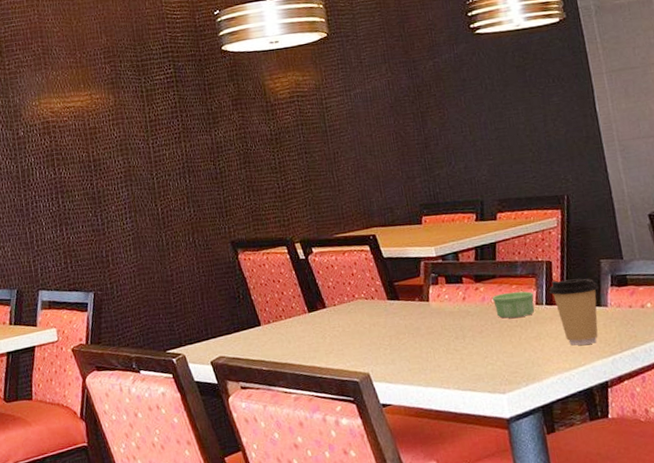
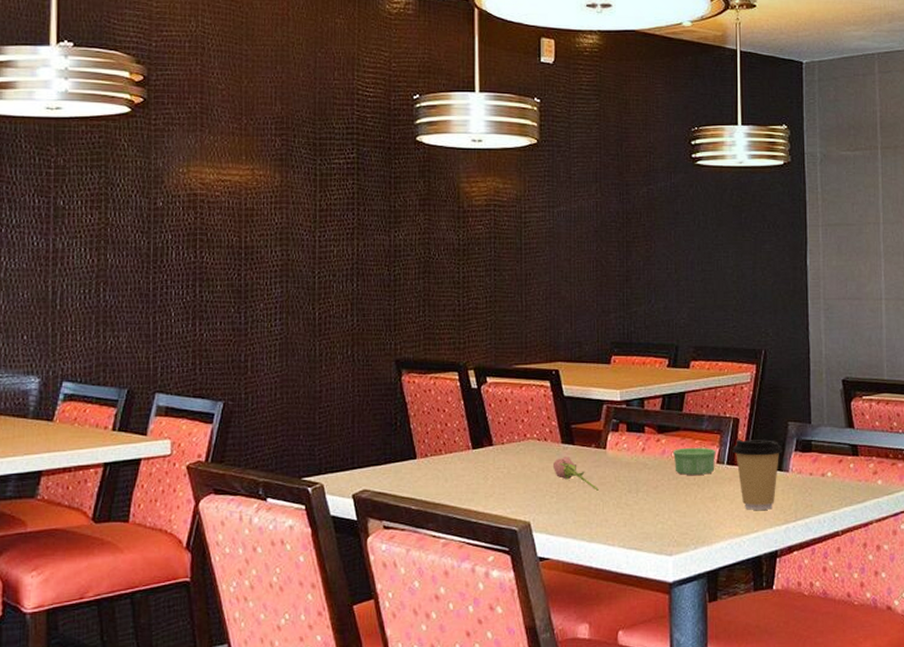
flower: none [382,311,428,340] -> present [552,456,599,491]

